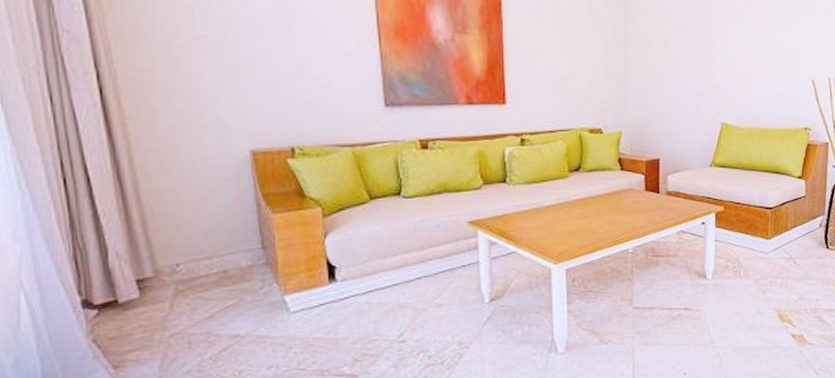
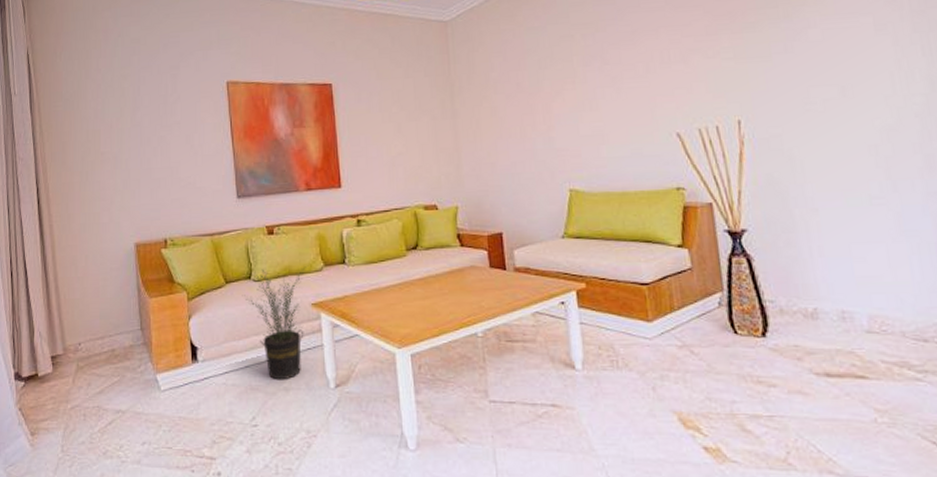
potted plant: none [389,184,464,297] -> present [242,267,306,380]

